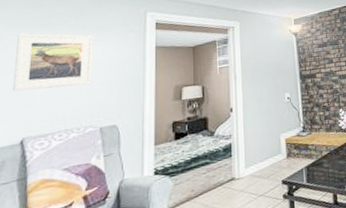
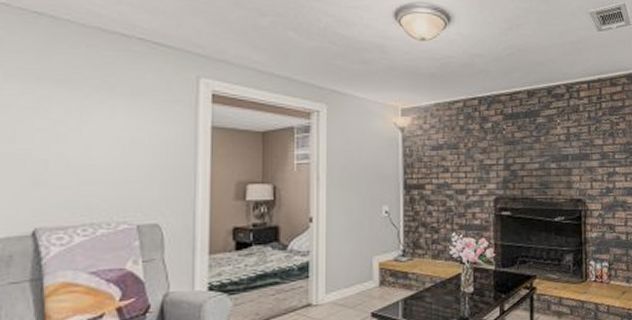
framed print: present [13,33,94,92] -> none [18,89,126,169]

